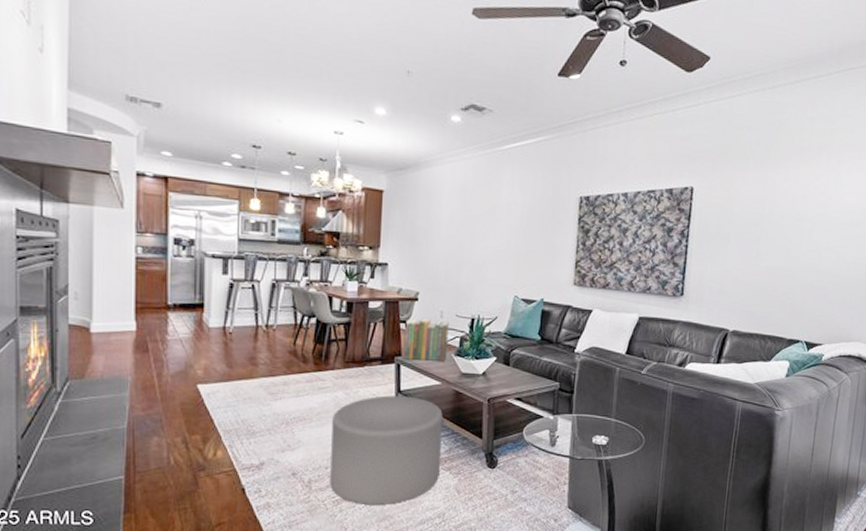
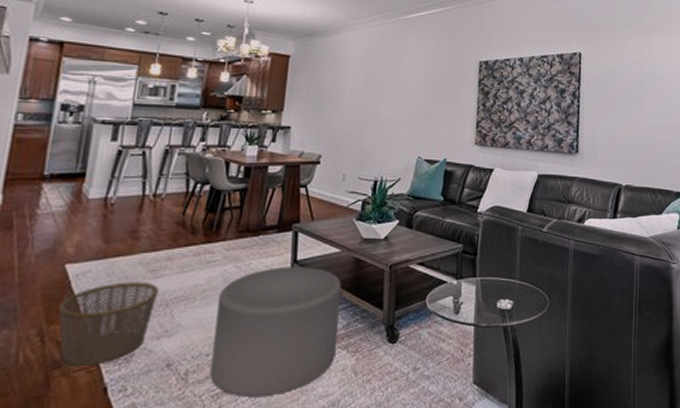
basket: none [197,402,280,470] -> present [58,281,160,366]
books: present [403,317,449,362] -> none [302,181,351,228]

